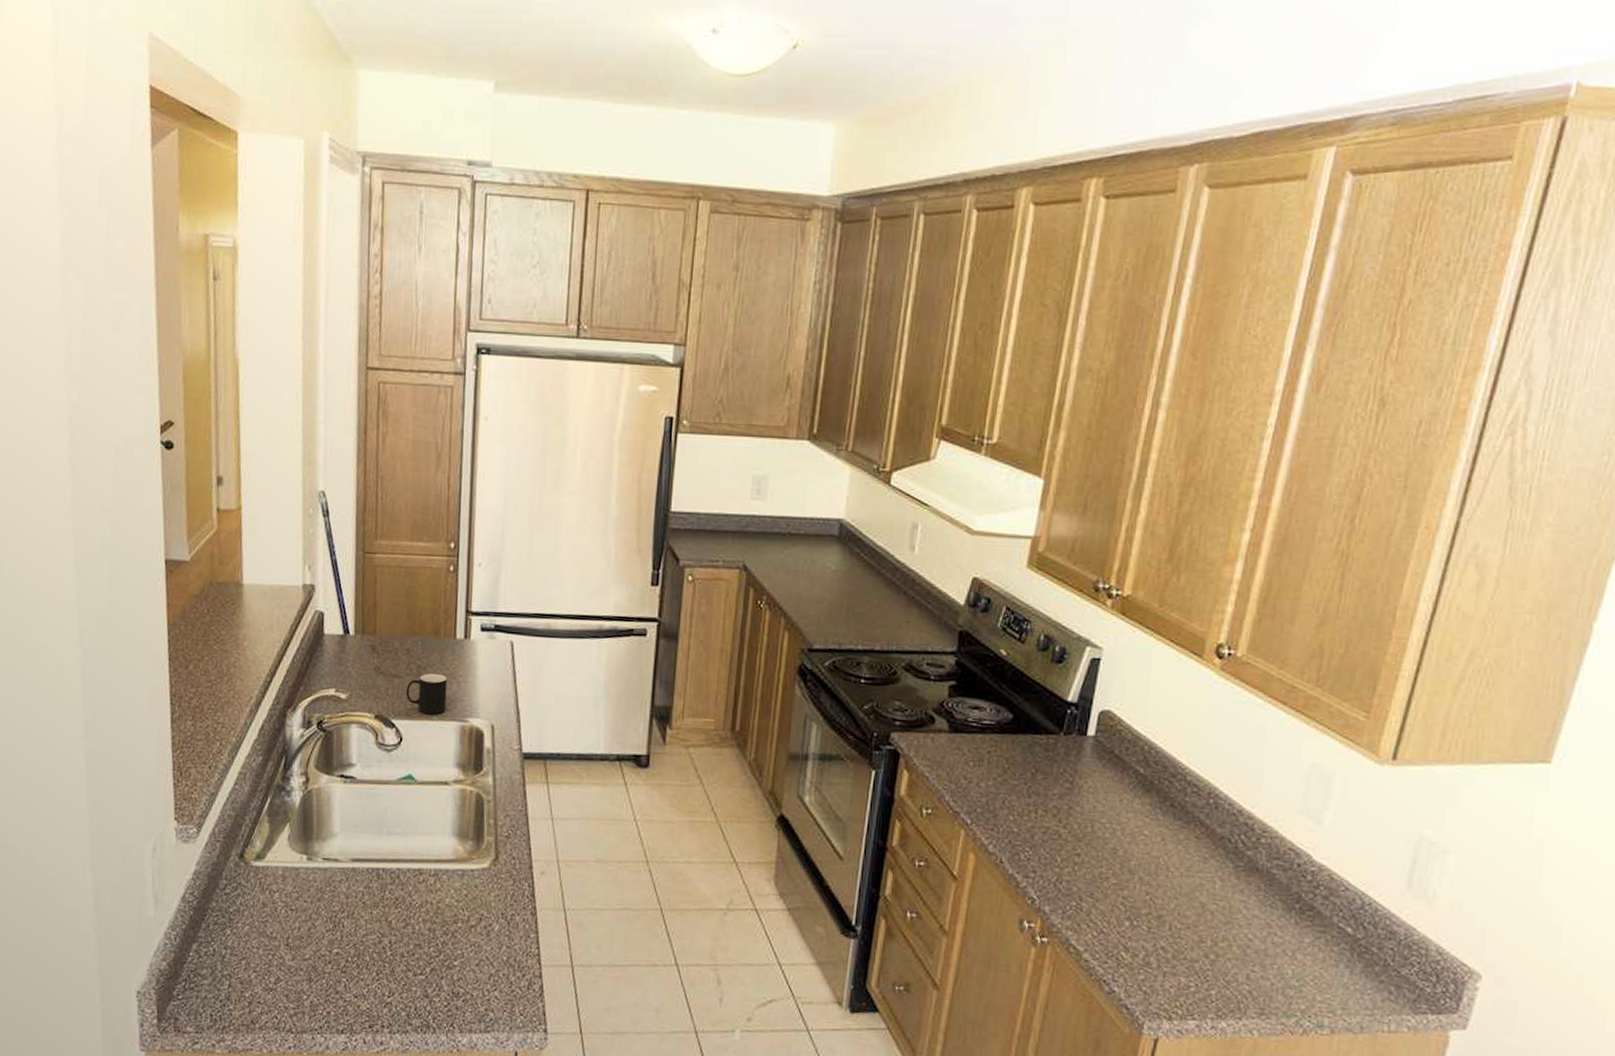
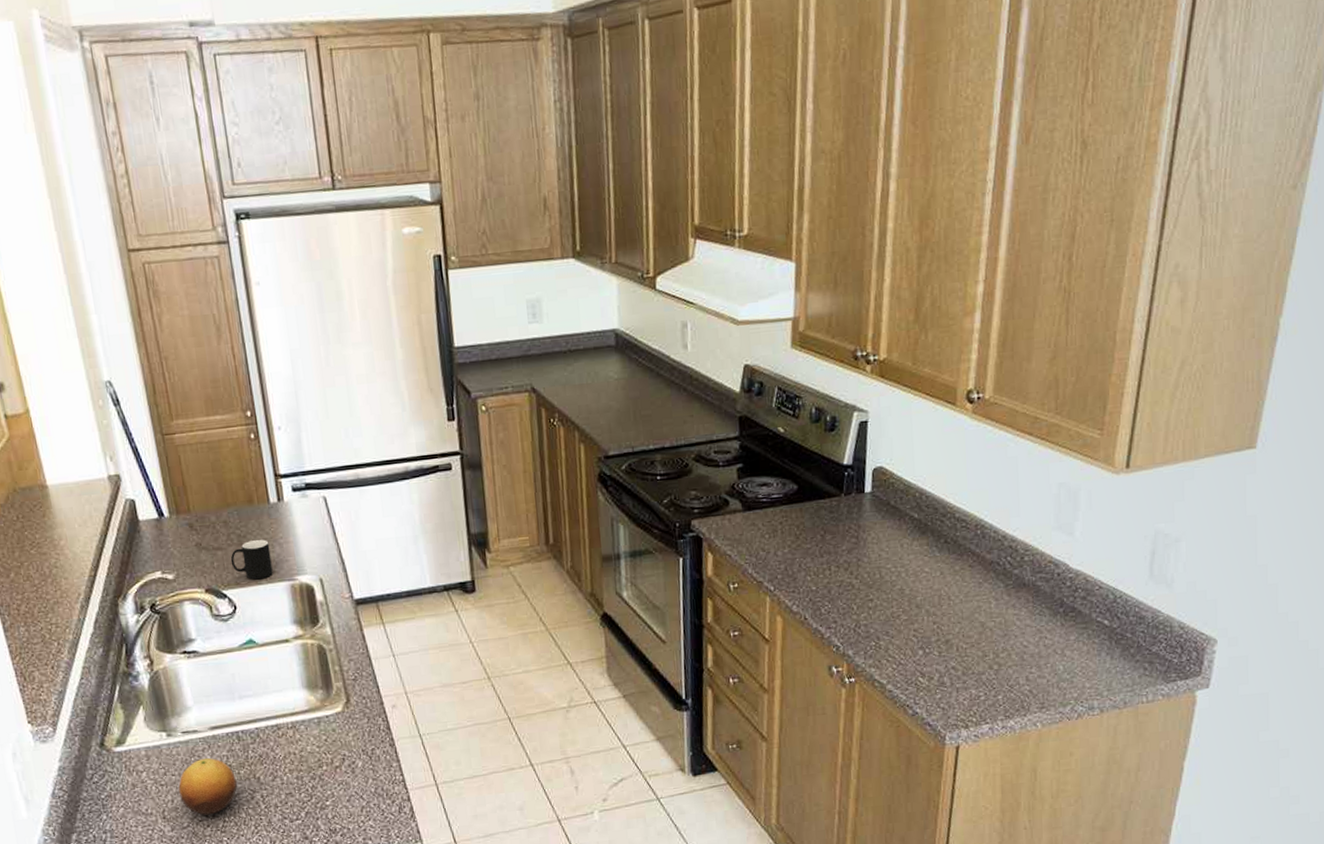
fruit: none [307,890,367,952] -> present [178,758,237,816]

